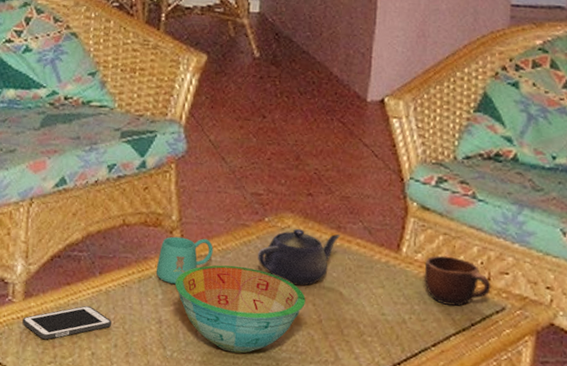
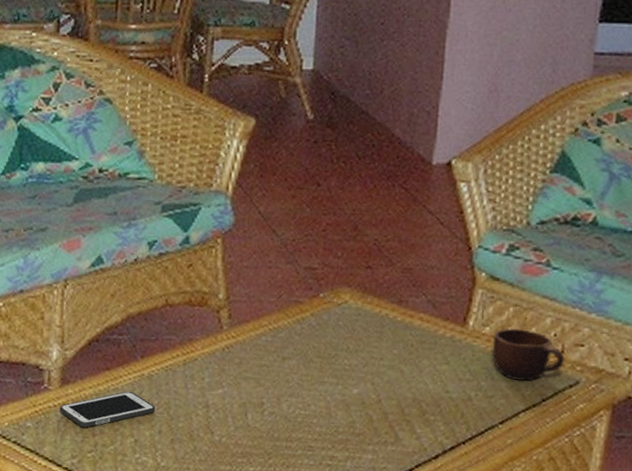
mug: present [155,236,214,285] -> none [202,316,264,367]
bowl: present [175,265,306,354] -> none [223,344,364,437]
teapot: present [257,228,340,286] -> none [311,303,401,365]

